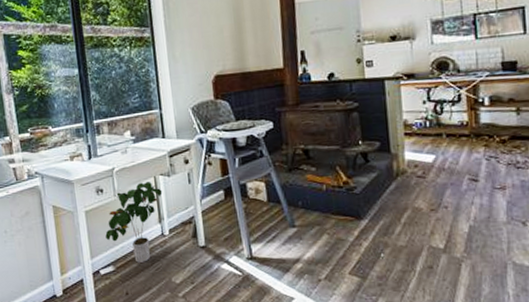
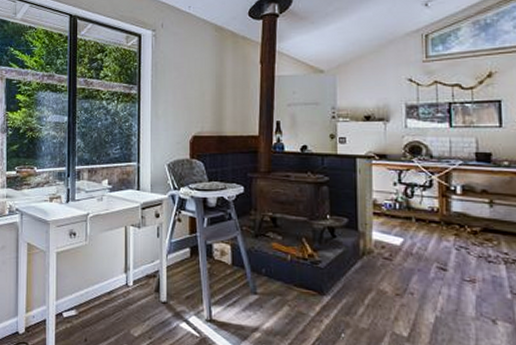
potted plant: present [105,182,163,263] -> none [72,231,131,310]

